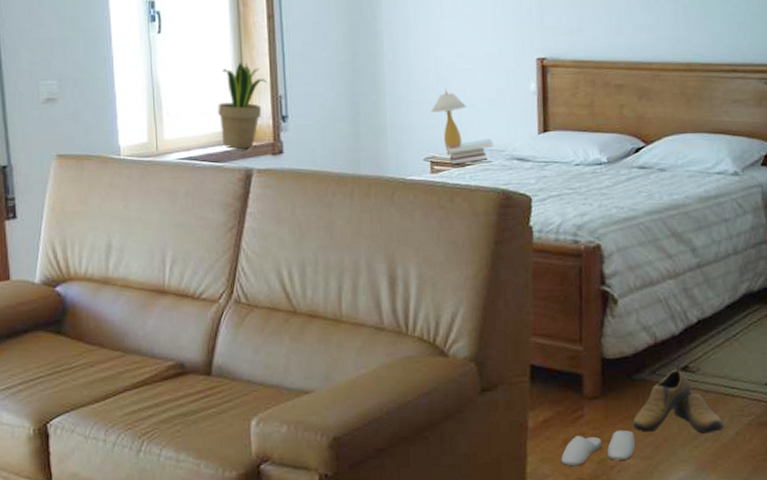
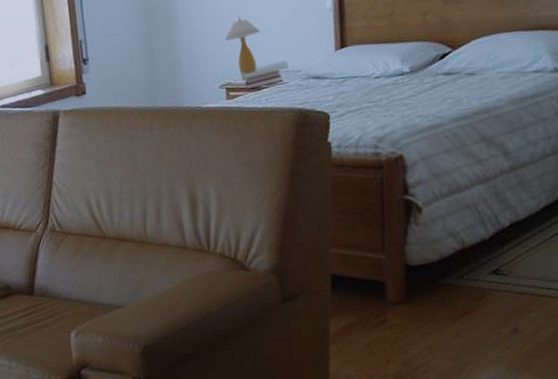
potted plant: present [218,61,267,149] -> none [24,13,68,94]
slippers: present [561,430,636,467] -> none [364,333,442,368]
shoe: present [632,363,724,433] -> none [438,266,539,334]

